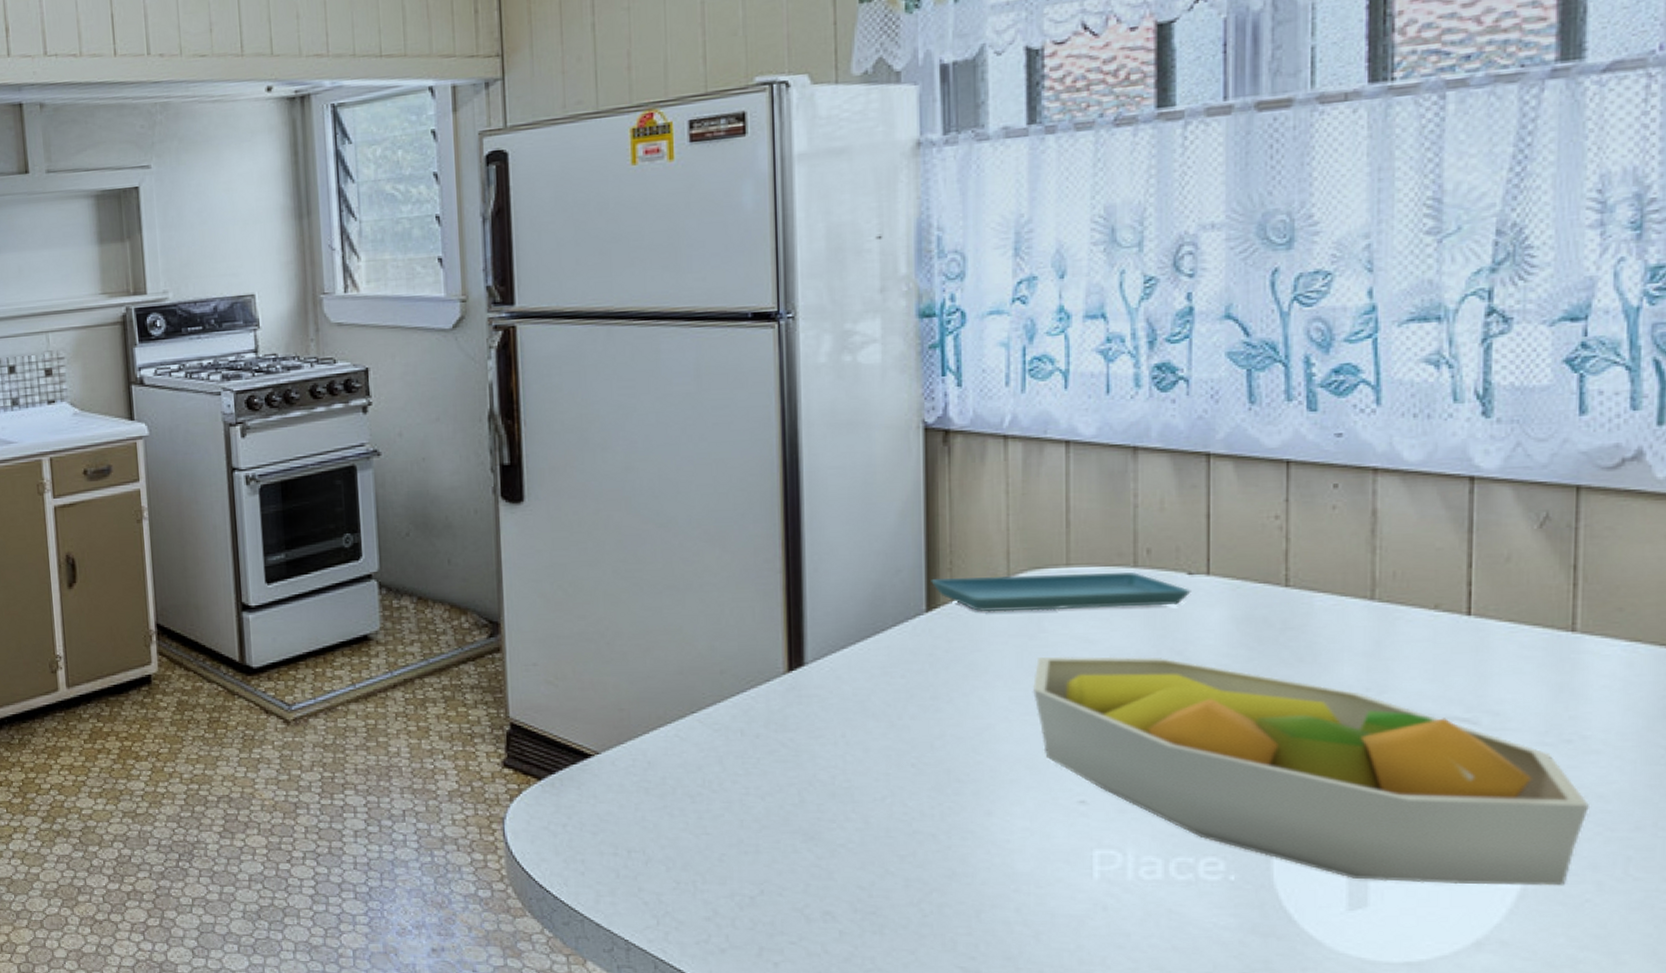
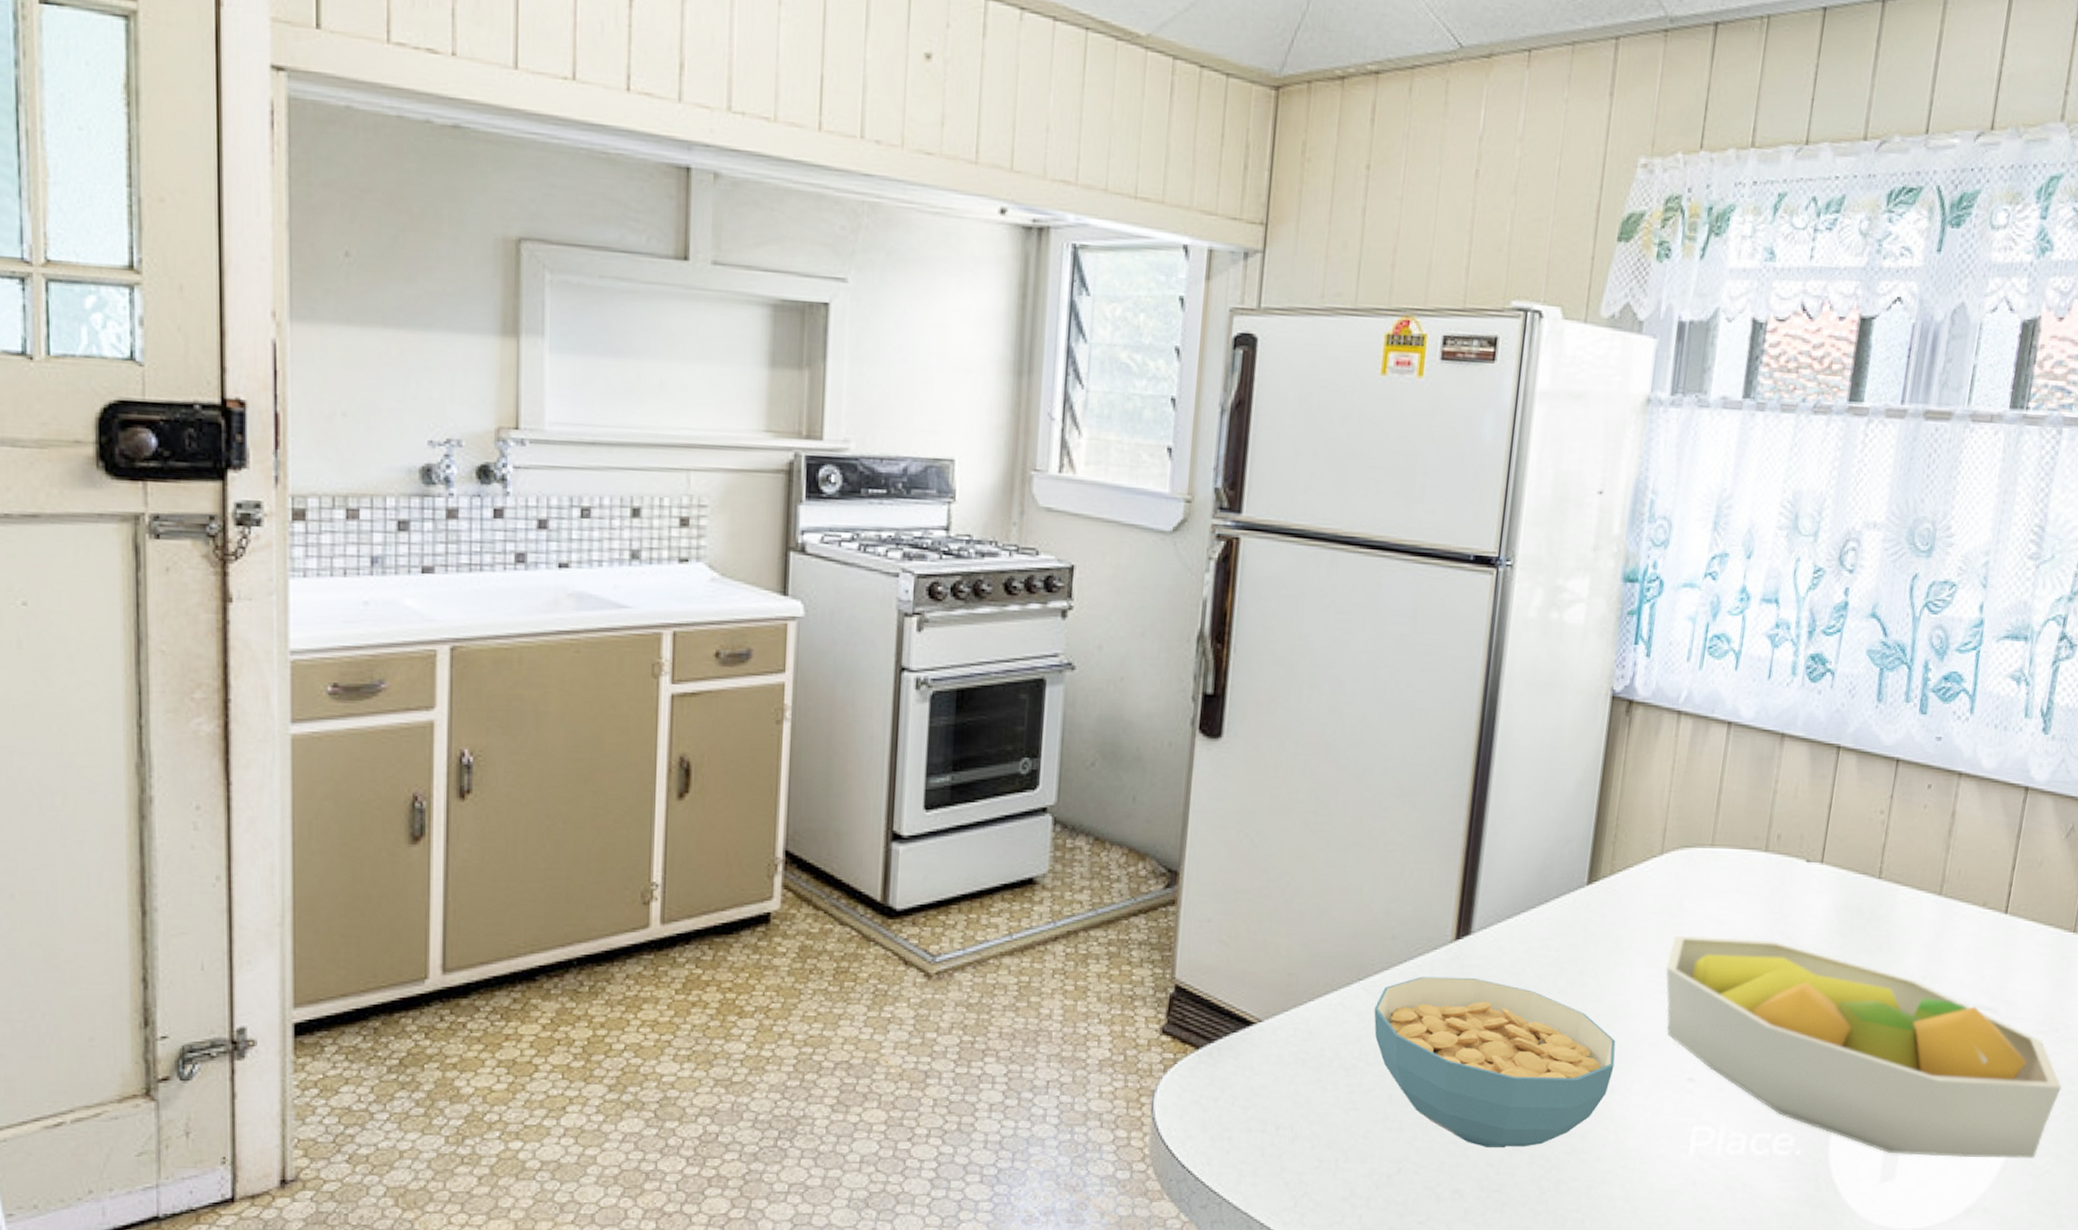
cereal bowl: none [712,706,988,871] -> present [1374,976,1616,1147]
saucer: present [931,572,1191,612] -> none [1595,852,1807,890]

